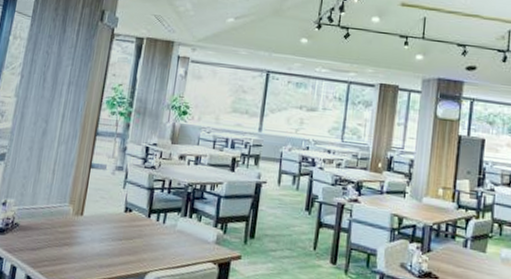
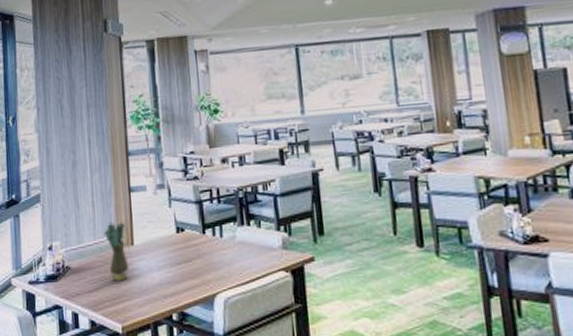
vase: none [54,190,79,245] -> present [103,221,130,281]

